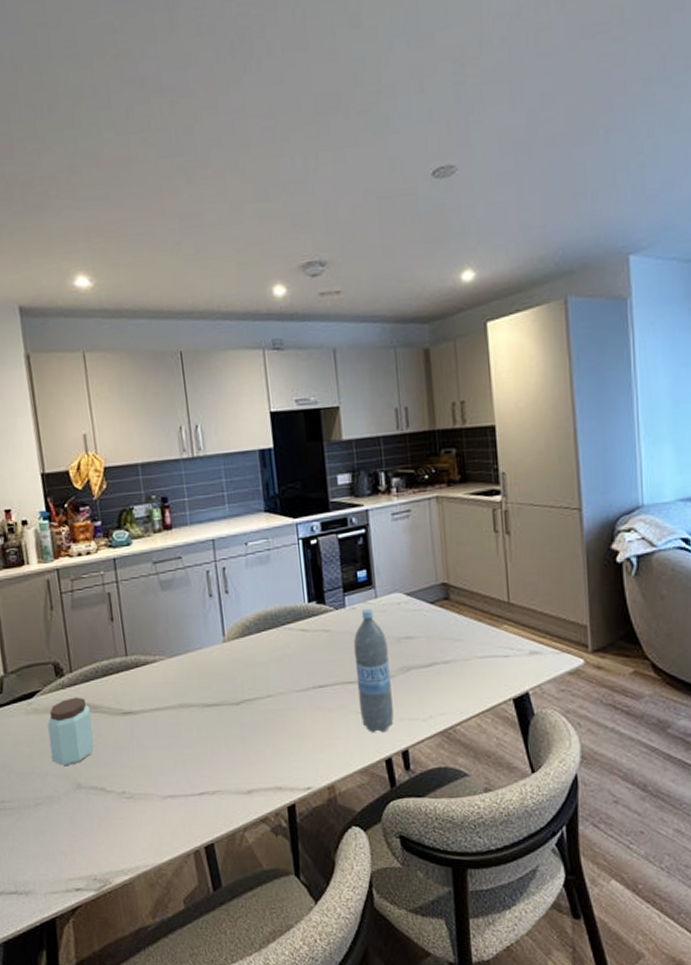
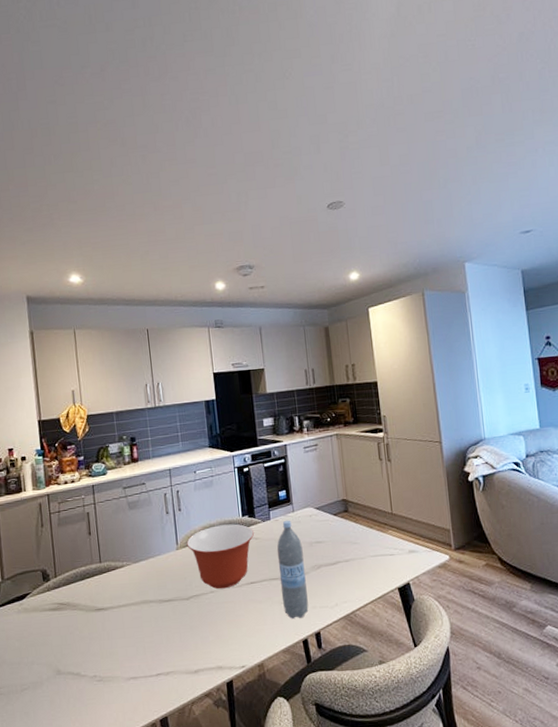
peanut butter: present [47,697,95,767] -> none [35,597,73,656]
mixing bowl: none [236,611,324,693] -> present [186,524,254,589]

